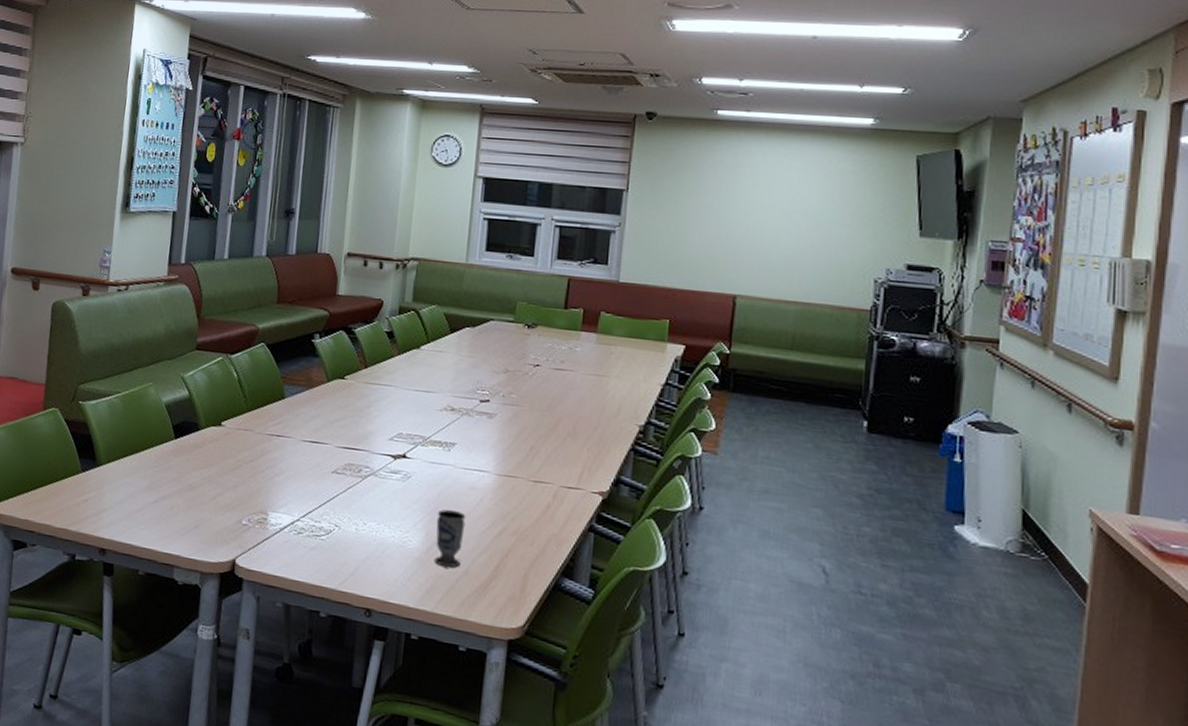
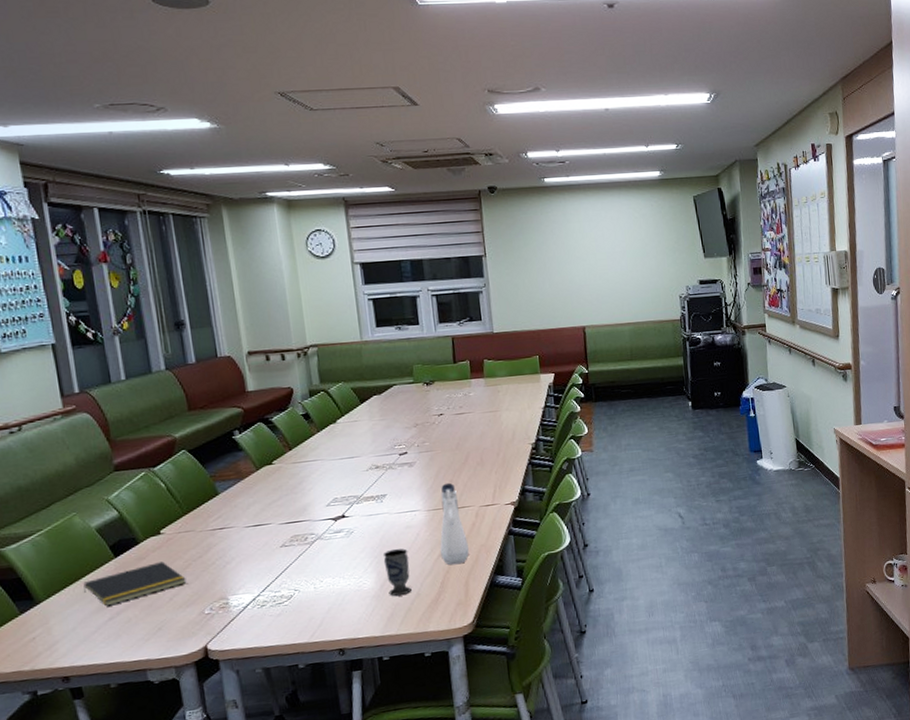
notepad: none [139,454,233,488] -> present [83,561,187,607]
water bottle: none [502,447,538,550] -> present [440,482,469,565]

